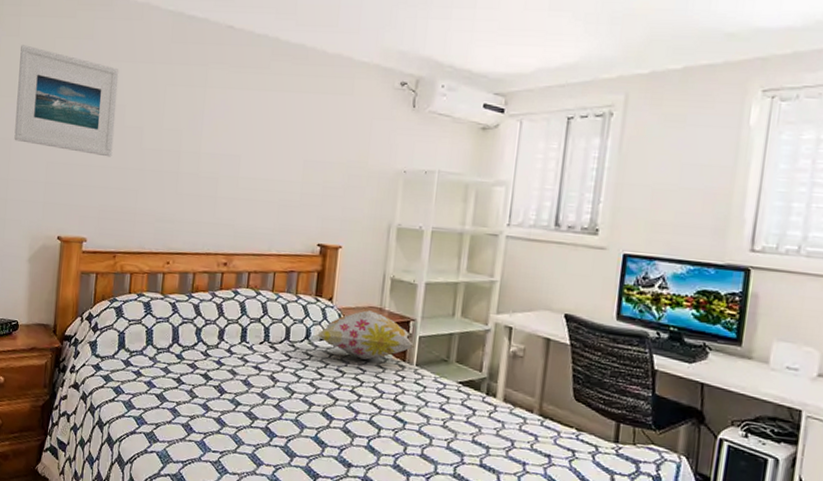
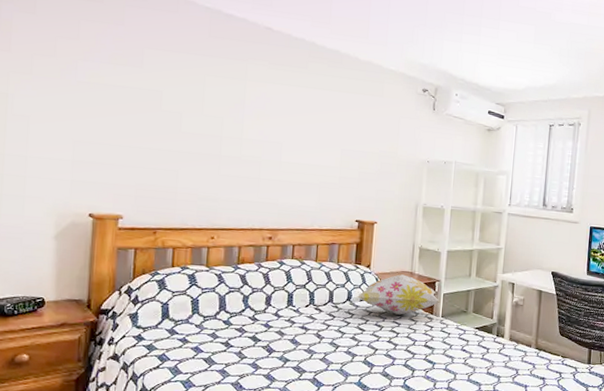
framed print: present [14,45,119,157] -> none [33,23,154,139]

